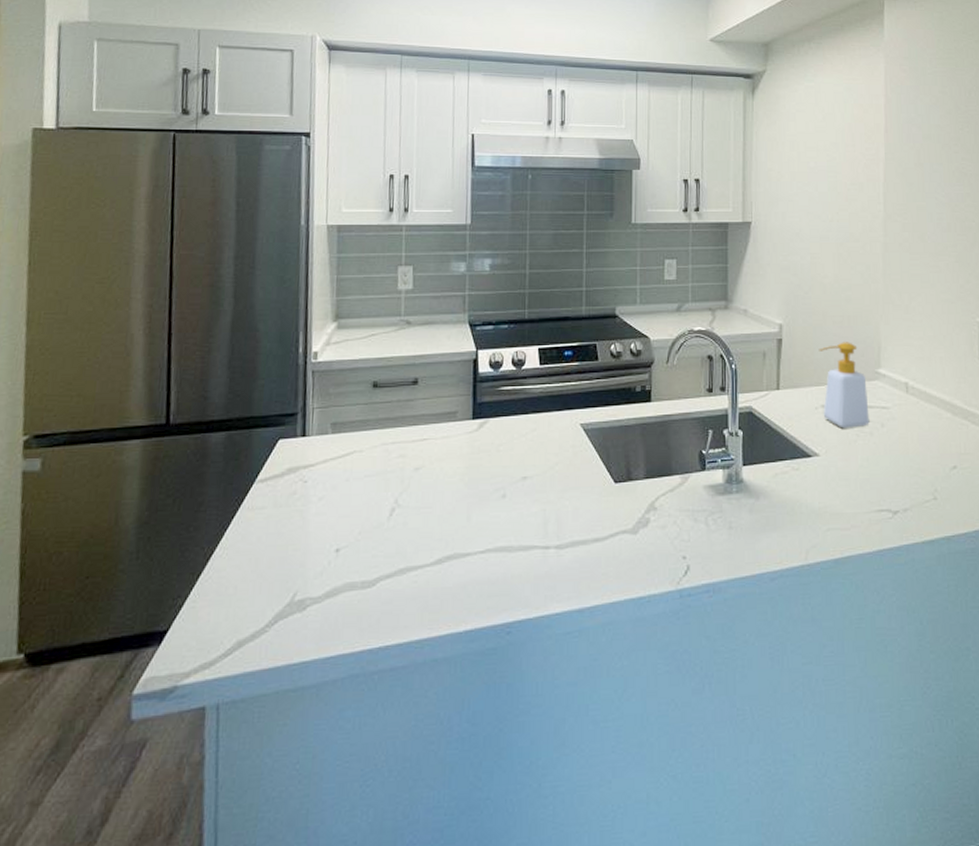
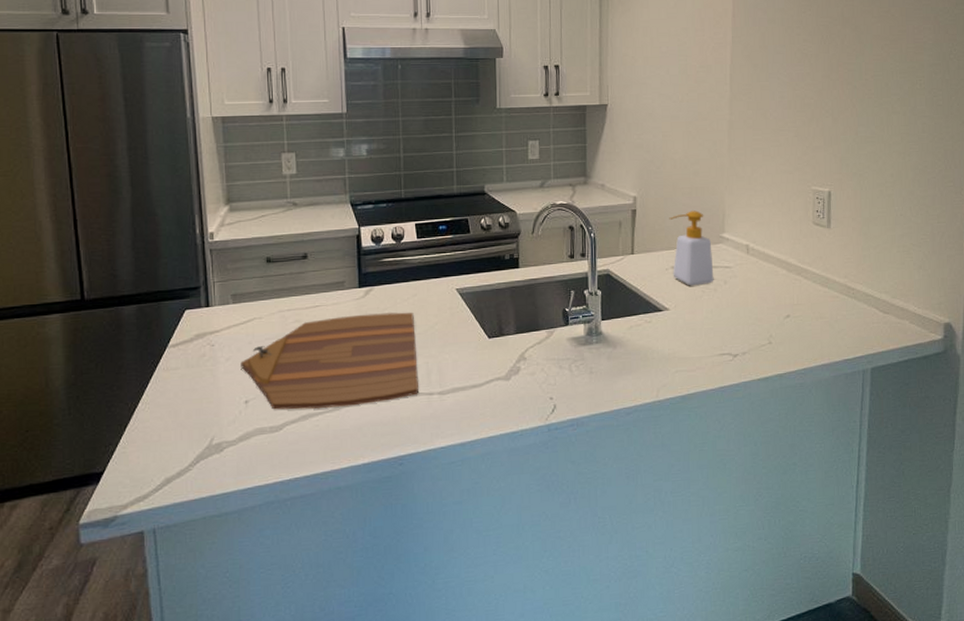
cutting board: none [334,449,533,561] -> present [240,312,418,410]

